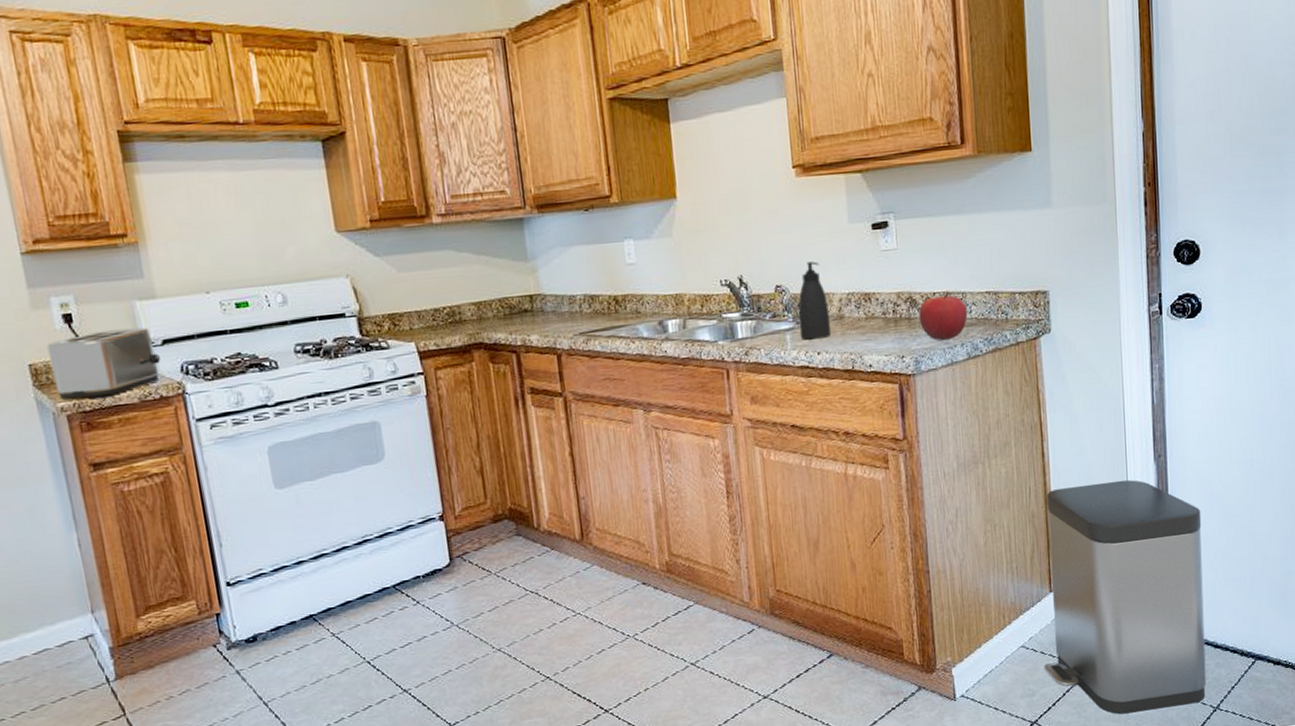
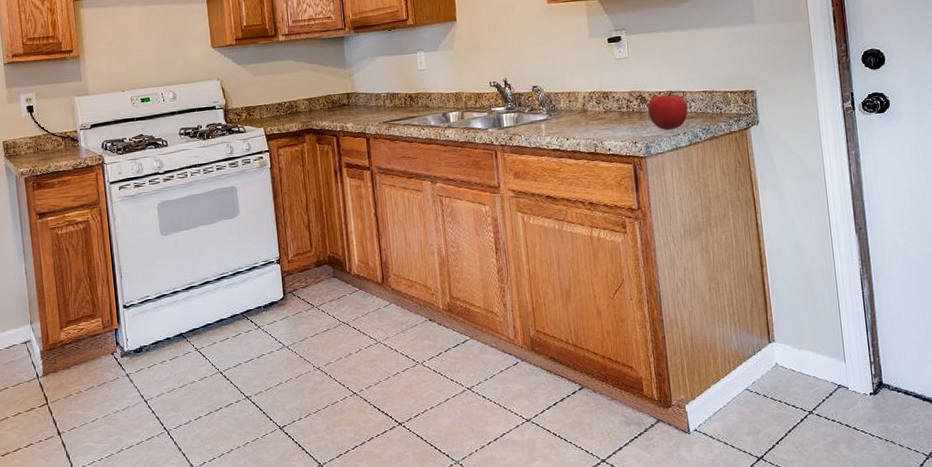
toaster: present [46,327,161,401] -> none [15,115,89,167]
soap dispenser: present [798,261,831,340] -> none [550,67,577,129]
pedal bin: present [1044,479,1206,714] -> none [761,248,918,456]

